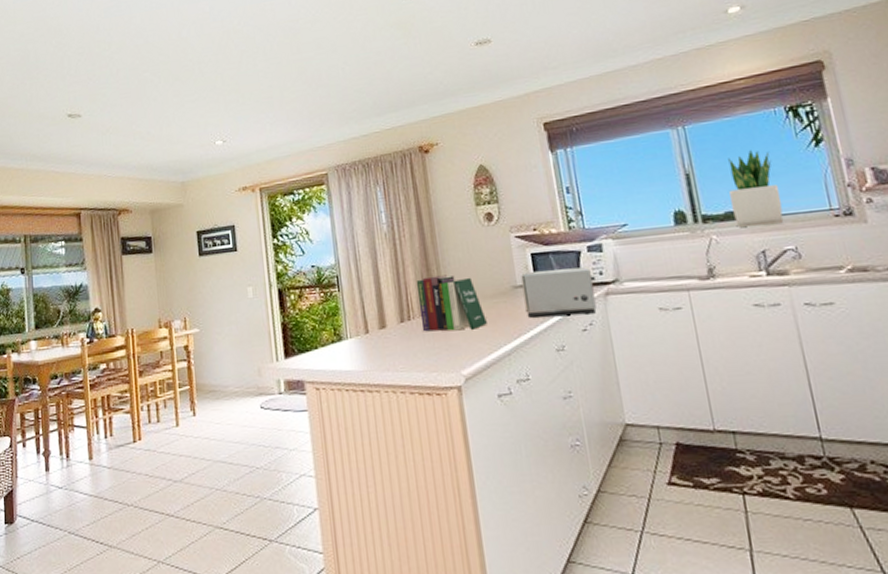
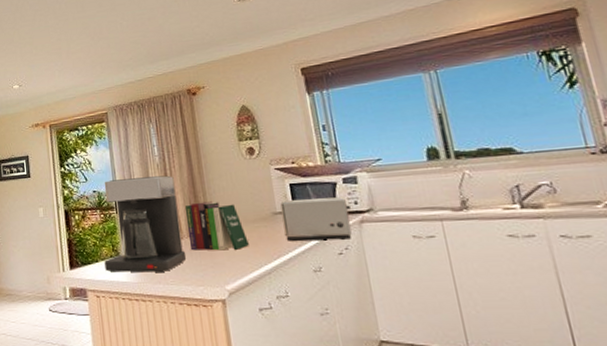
coffee maker: none [324,246,419,360] -> present [104,175,187,273]
planter: present [728,150,784,228] -> none [480,92,538,164]

